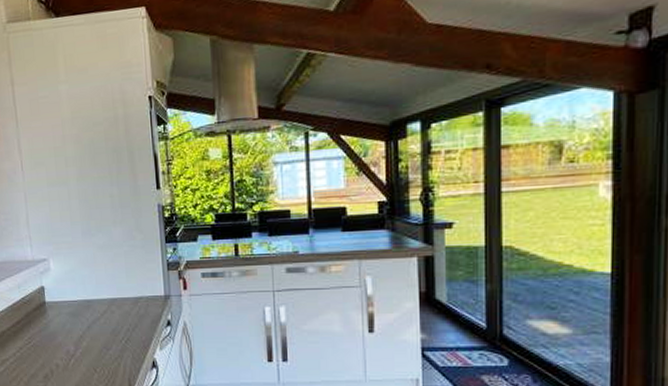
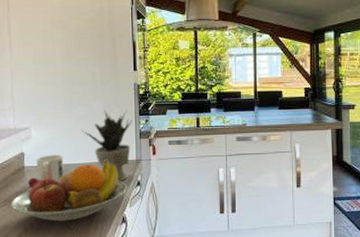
fruit bowl: none [34,296,156,363] -> present [10,160,127,222]
mug: none [57,289,87,320] -> present [36,155,64,182]
potted plant: none [103,237,158,321] -> present [82,110,132,182]

